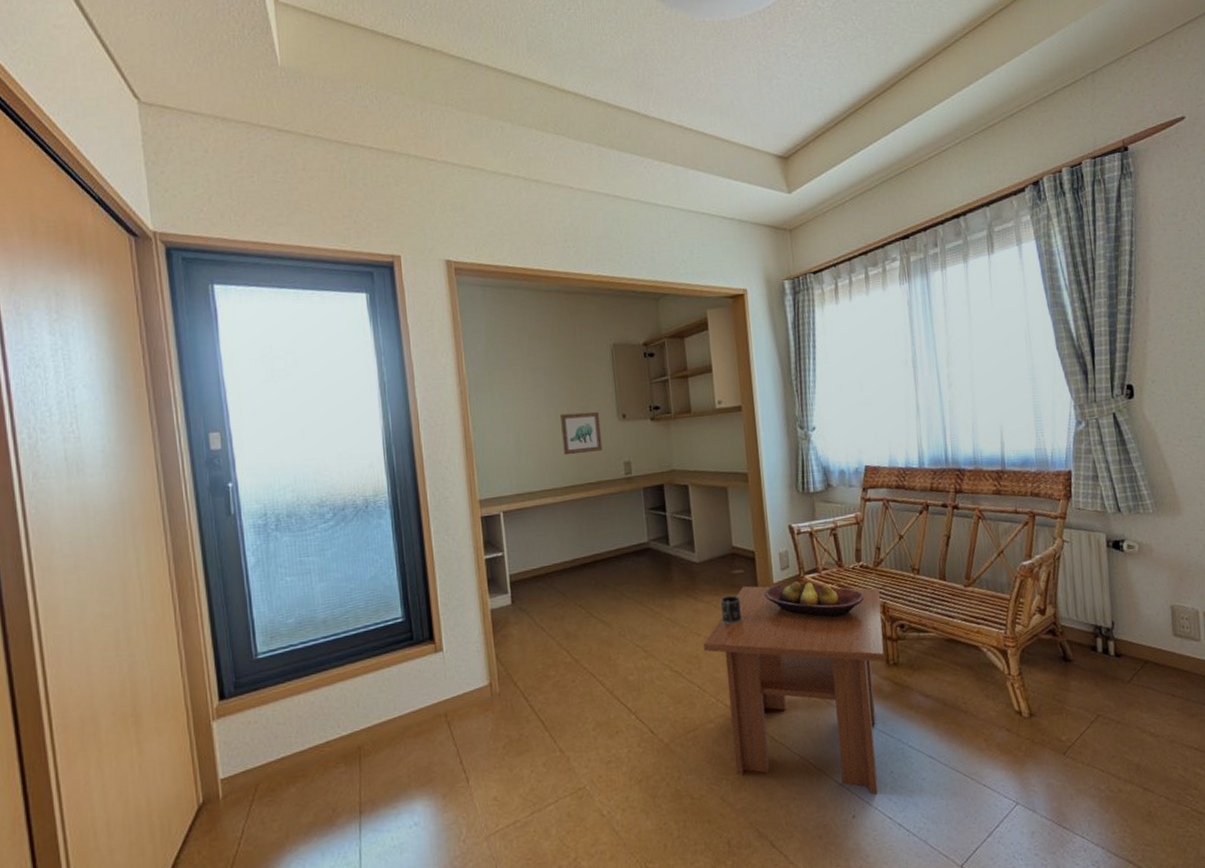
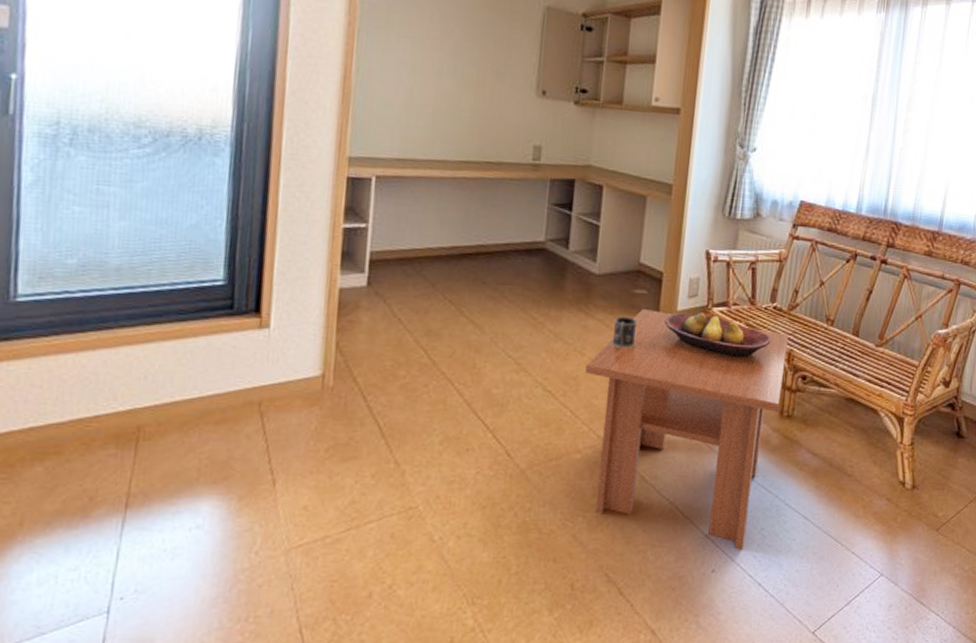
wall art: present [560,411,603,456] -> none [463,75,516,127]

